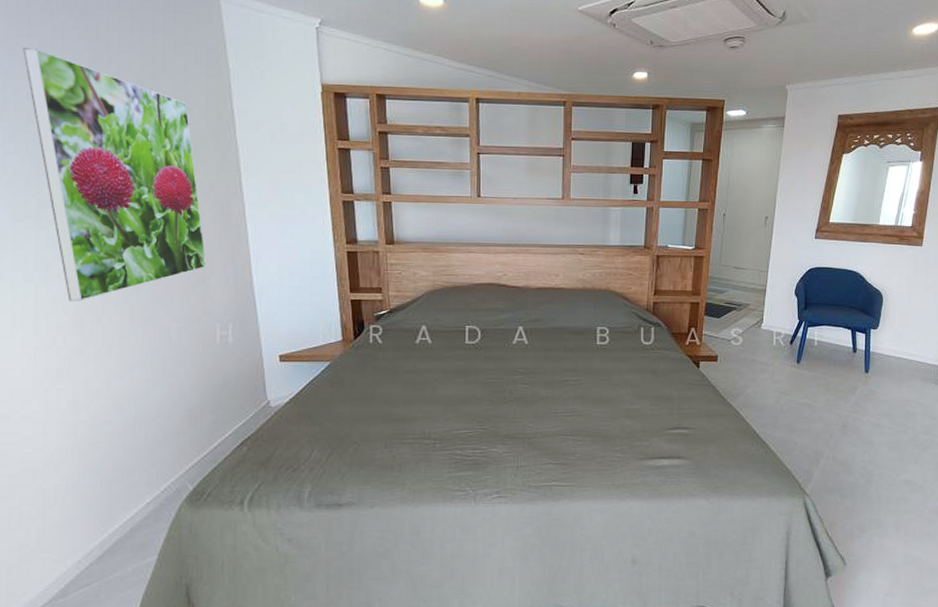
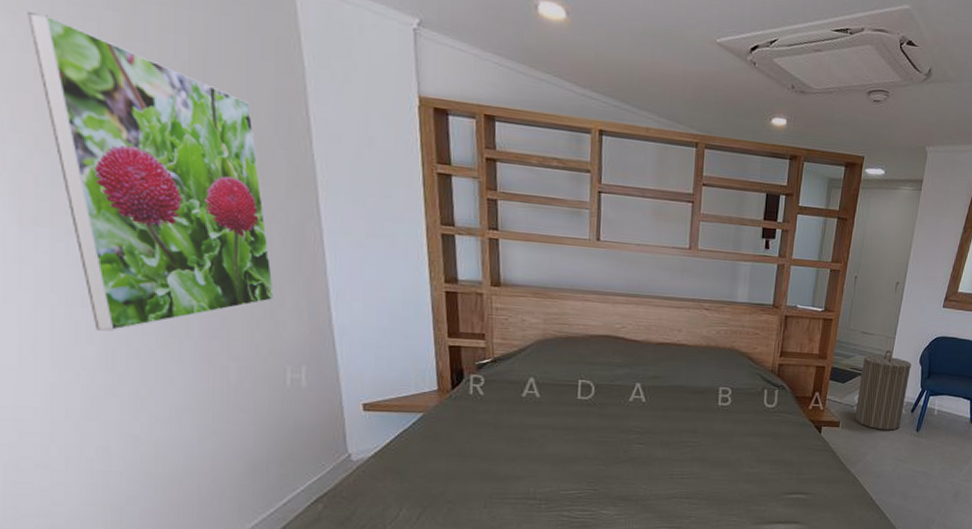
laundry hamper: none [732,283,787,363] -> present [854,350,911,431]

